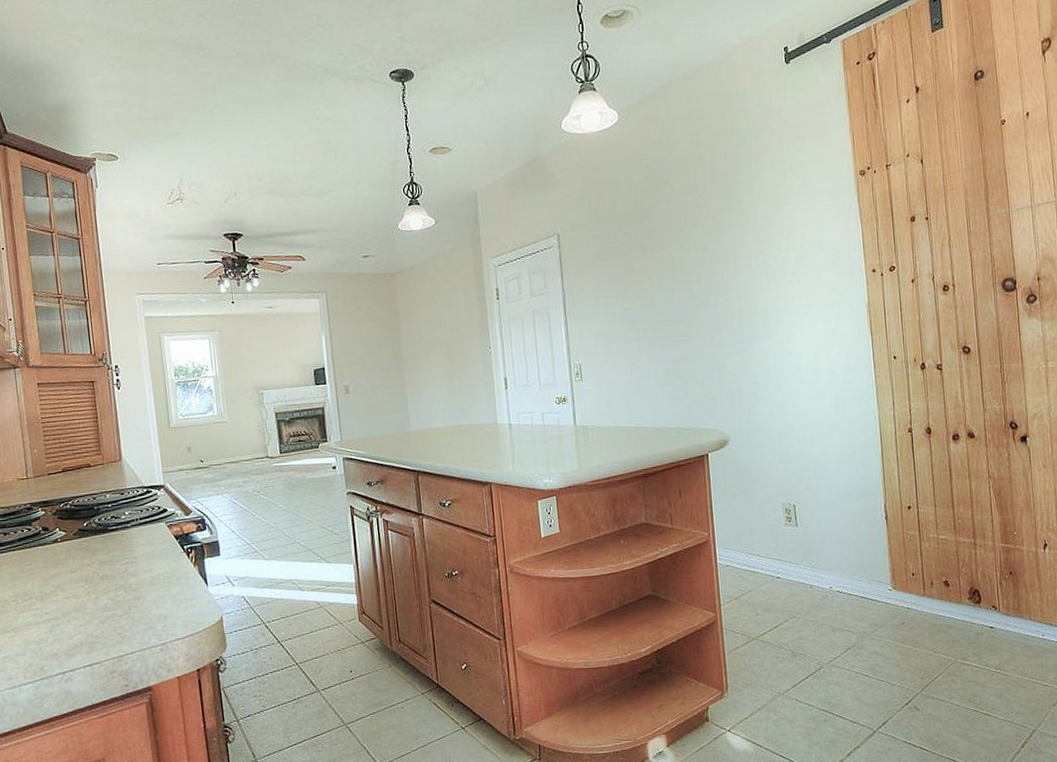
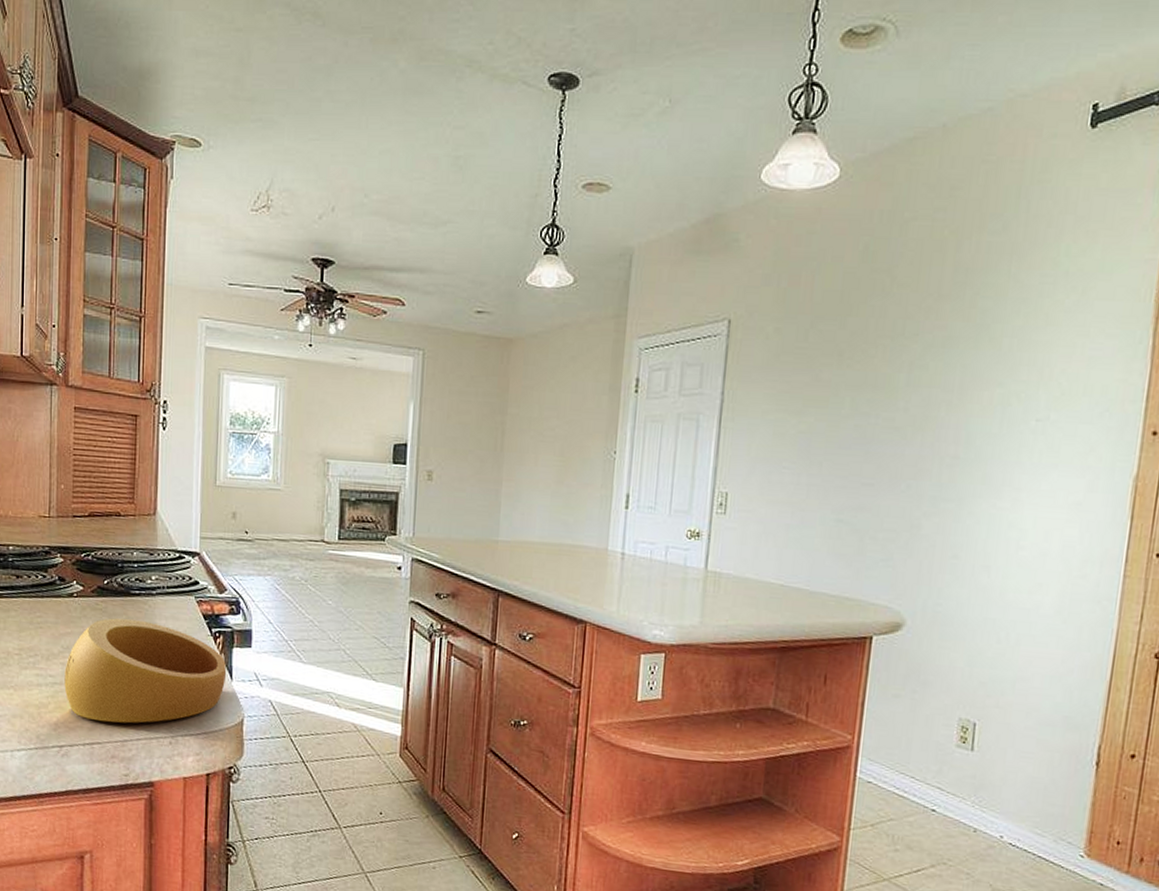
ring: none [58,550,202,644] -> present [64,618,226,723]

